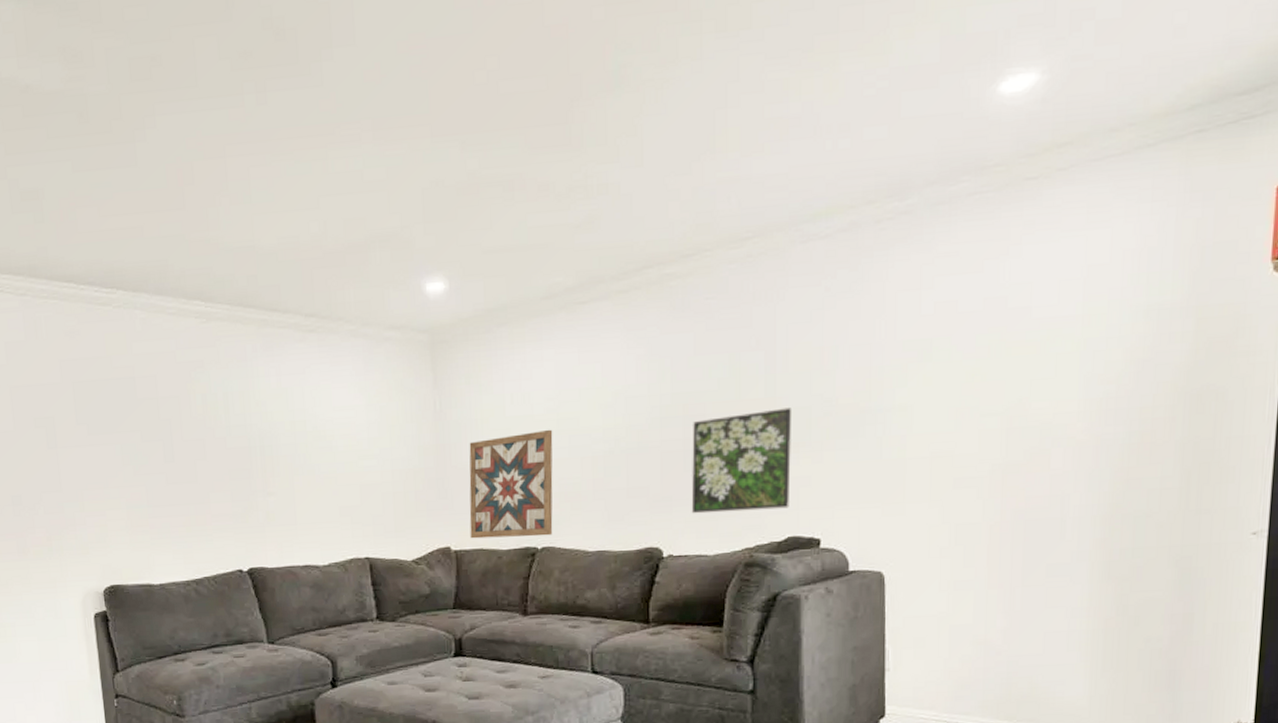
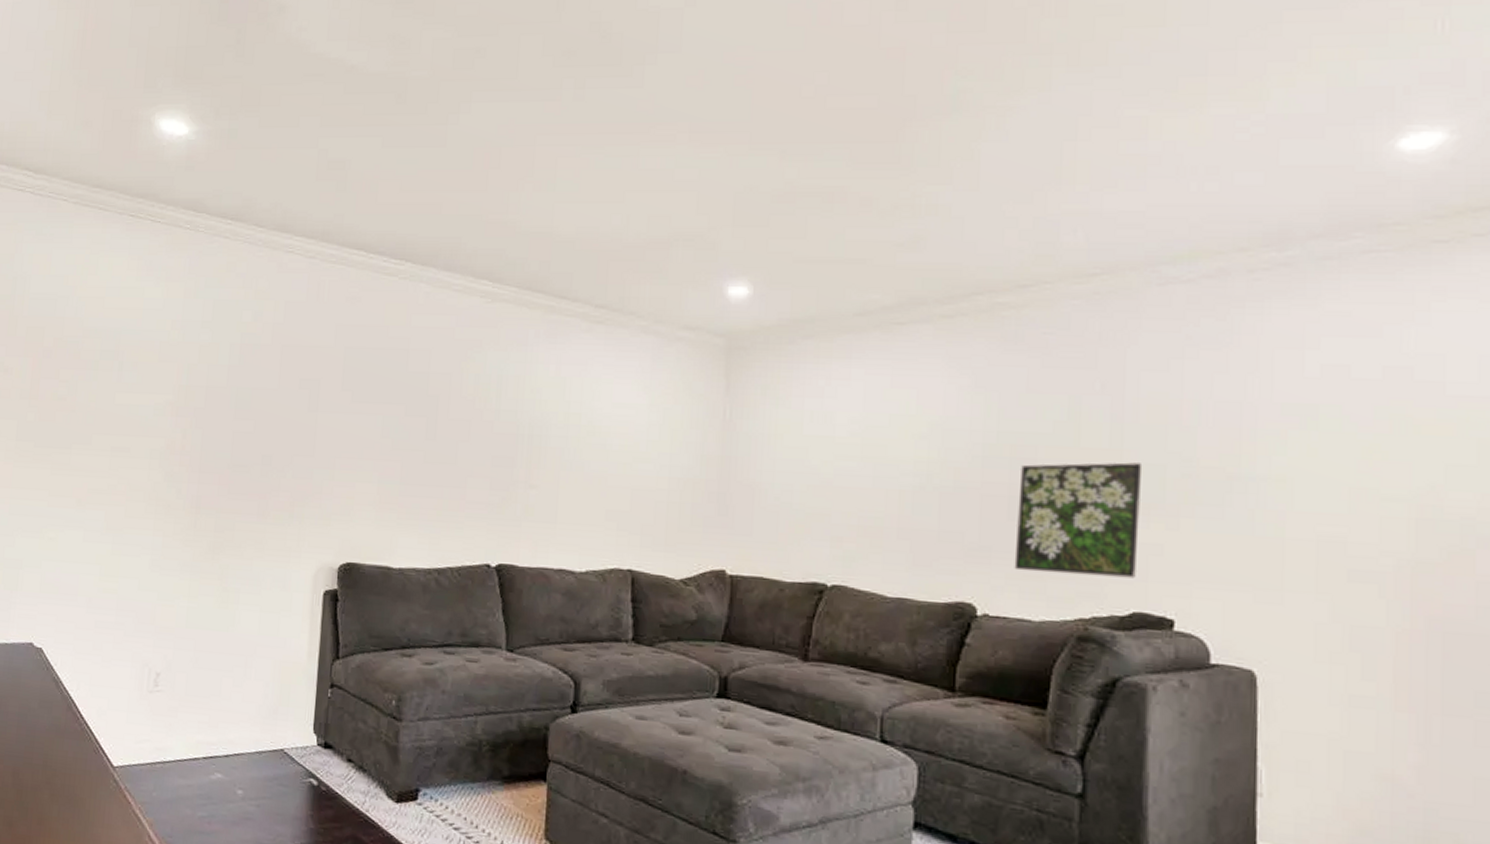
wall art: present [469,429,553,539] -> none [750,454,856,573]

